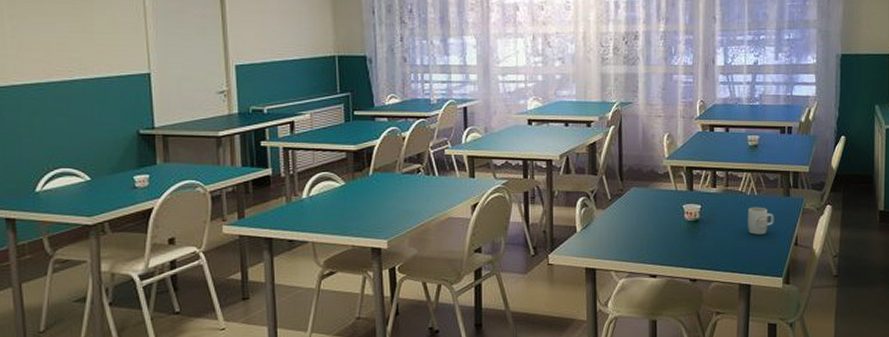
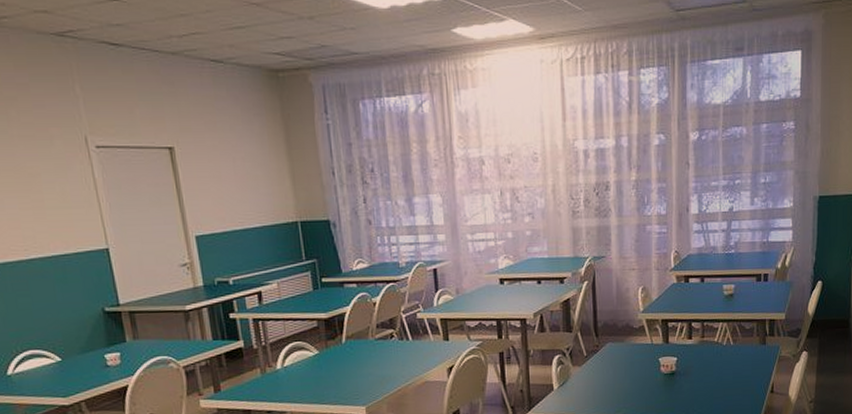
mug: present [748,207,774,235] -> none [724,356,750,385]

